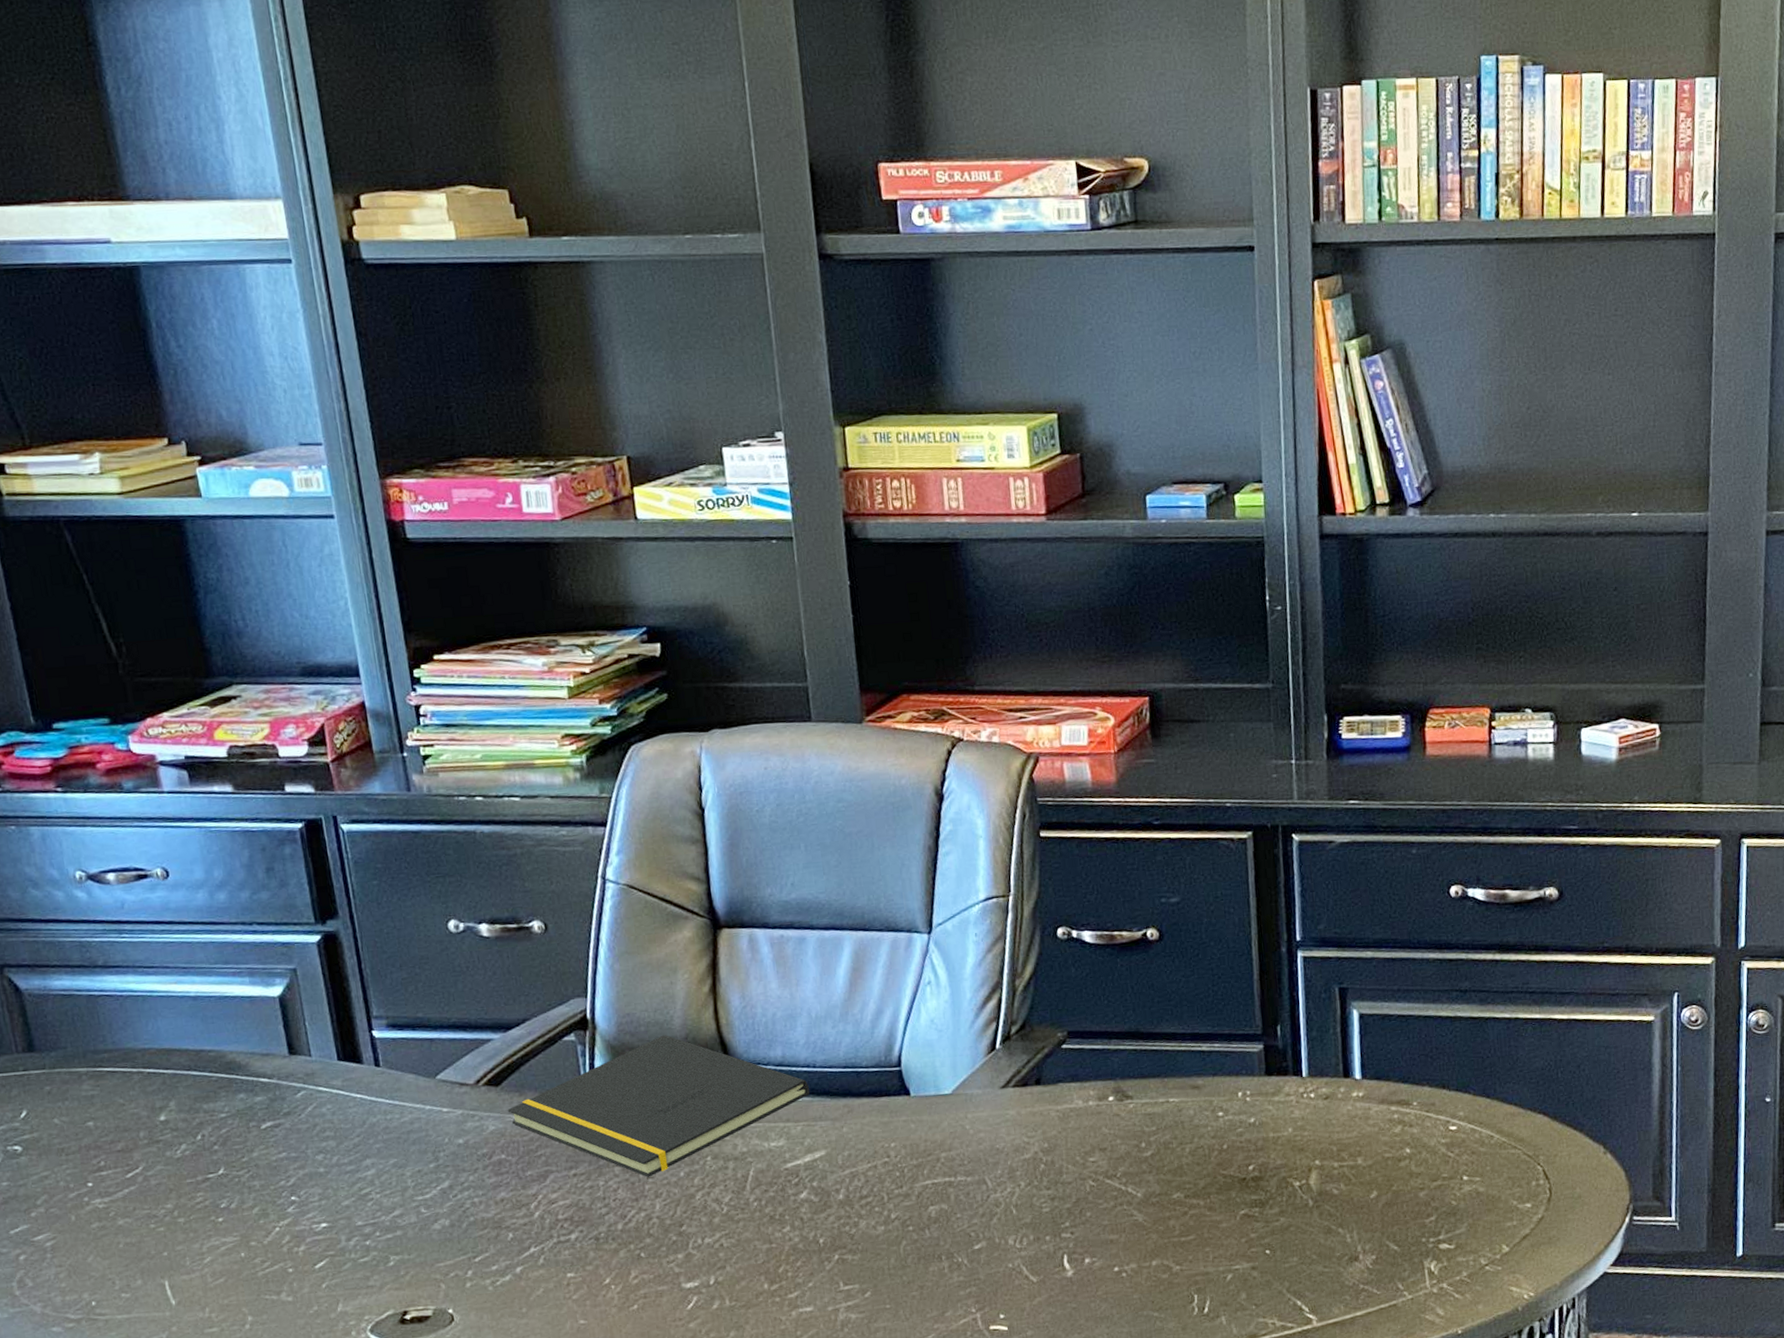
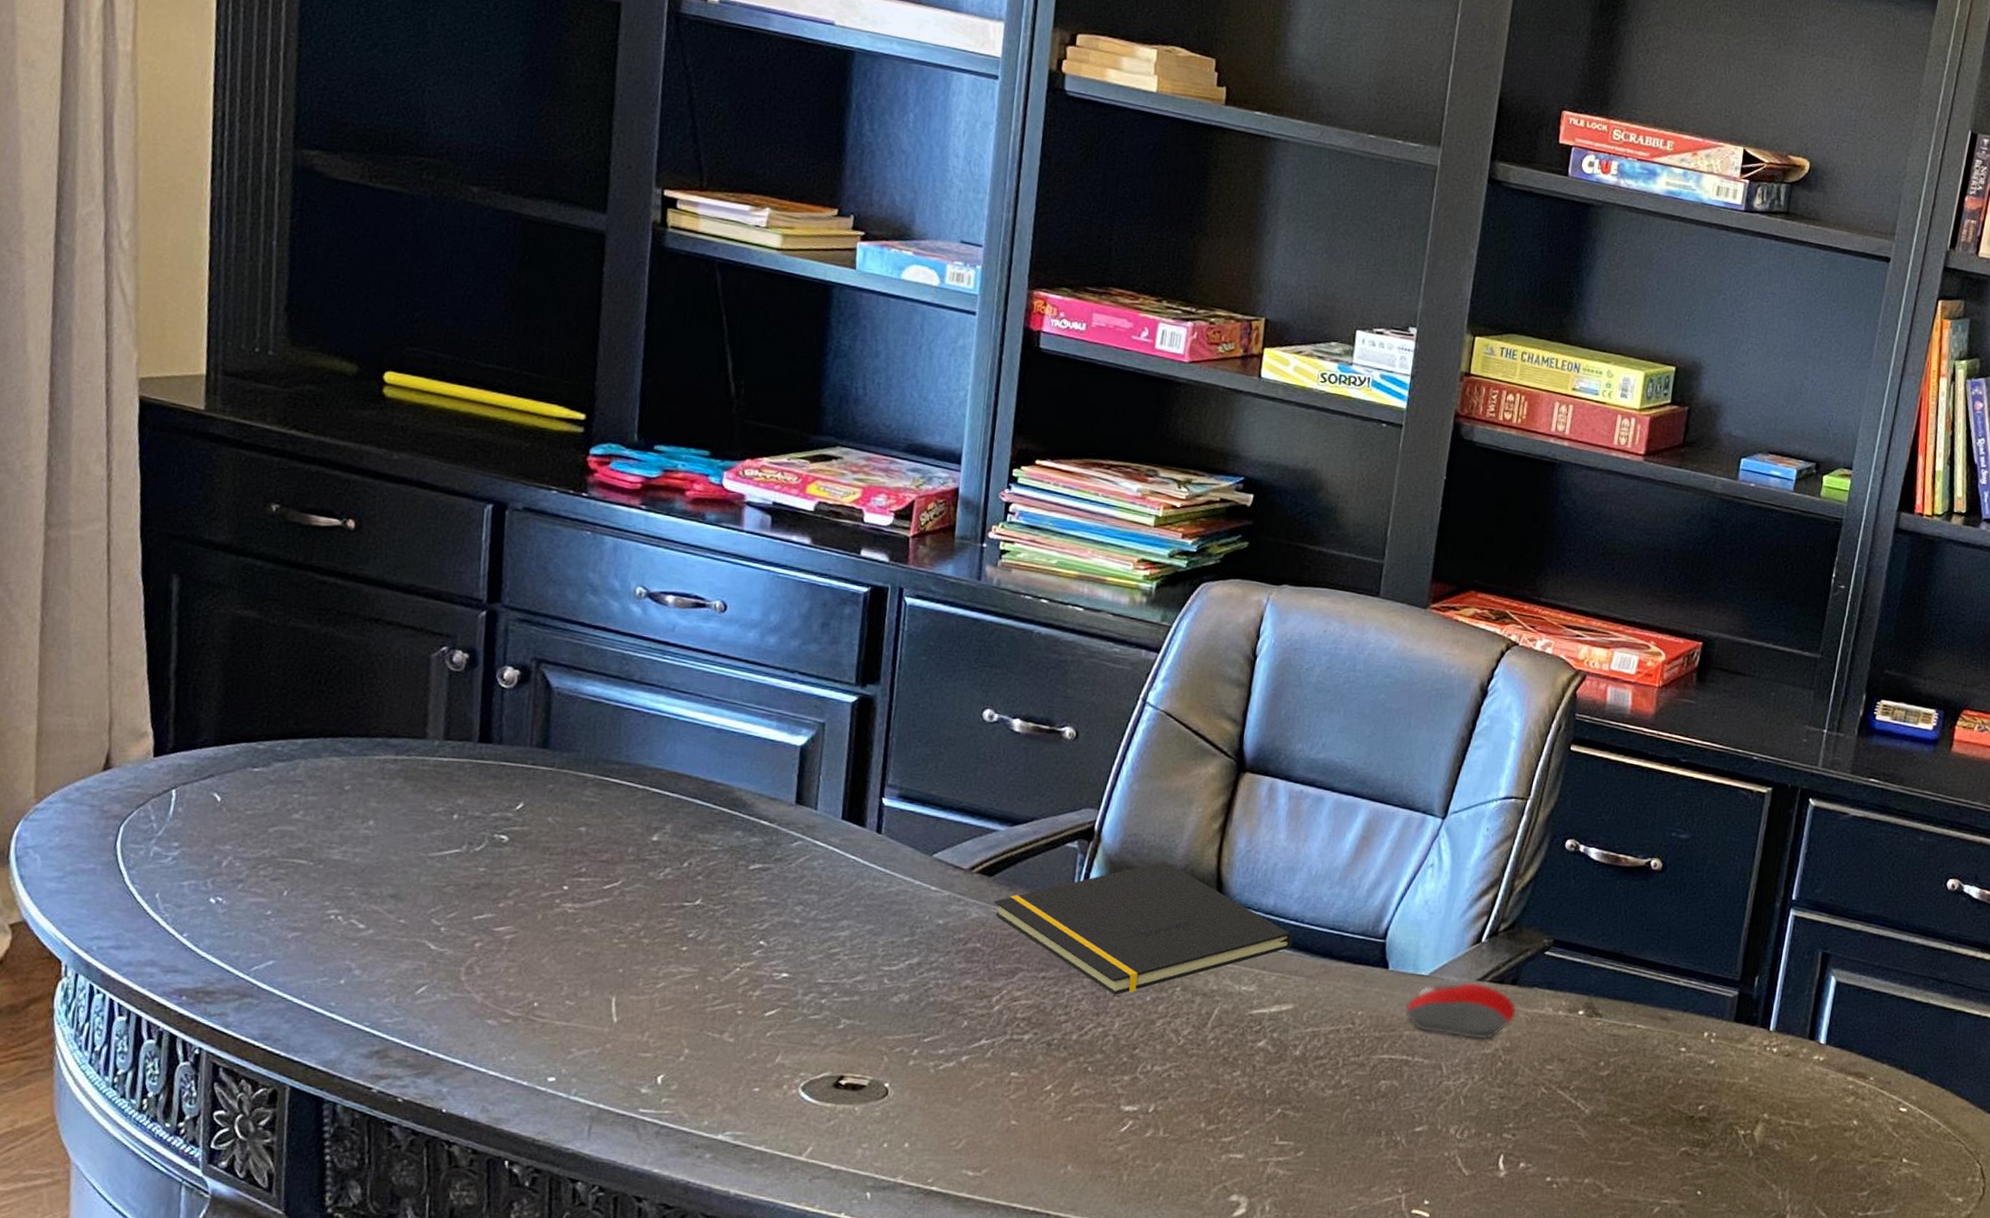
computer mouse: none [935,1090,1048,1150] -> present [1404,982,1517,1040]

